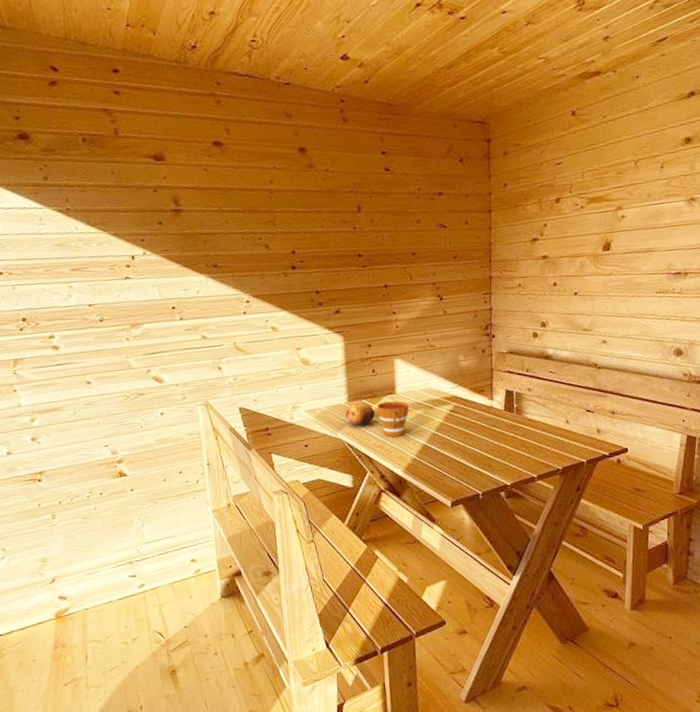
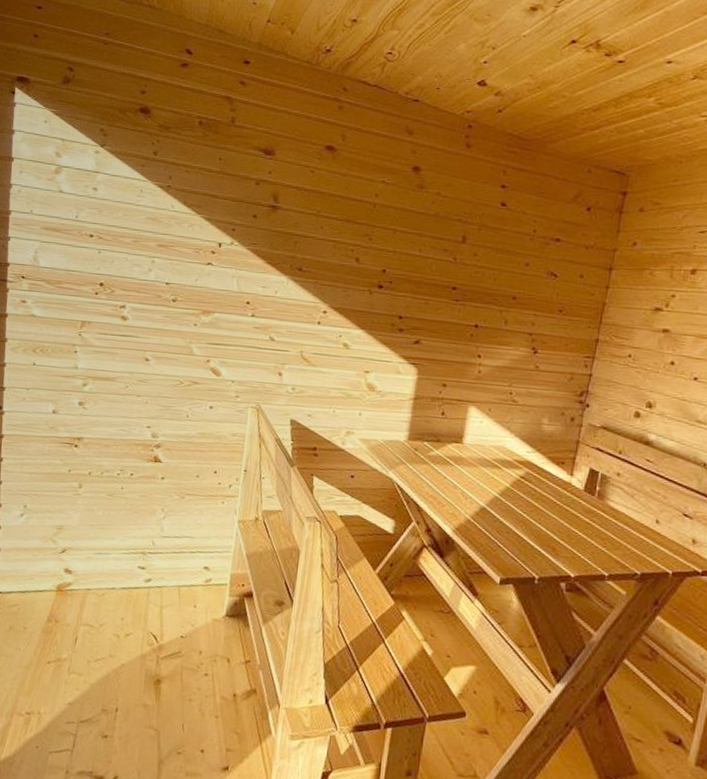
fruit: present [346,402,376,426] -> none [402,443,436,470]
cup: present [377,400,410,437] -> none [438,449,475,492]

